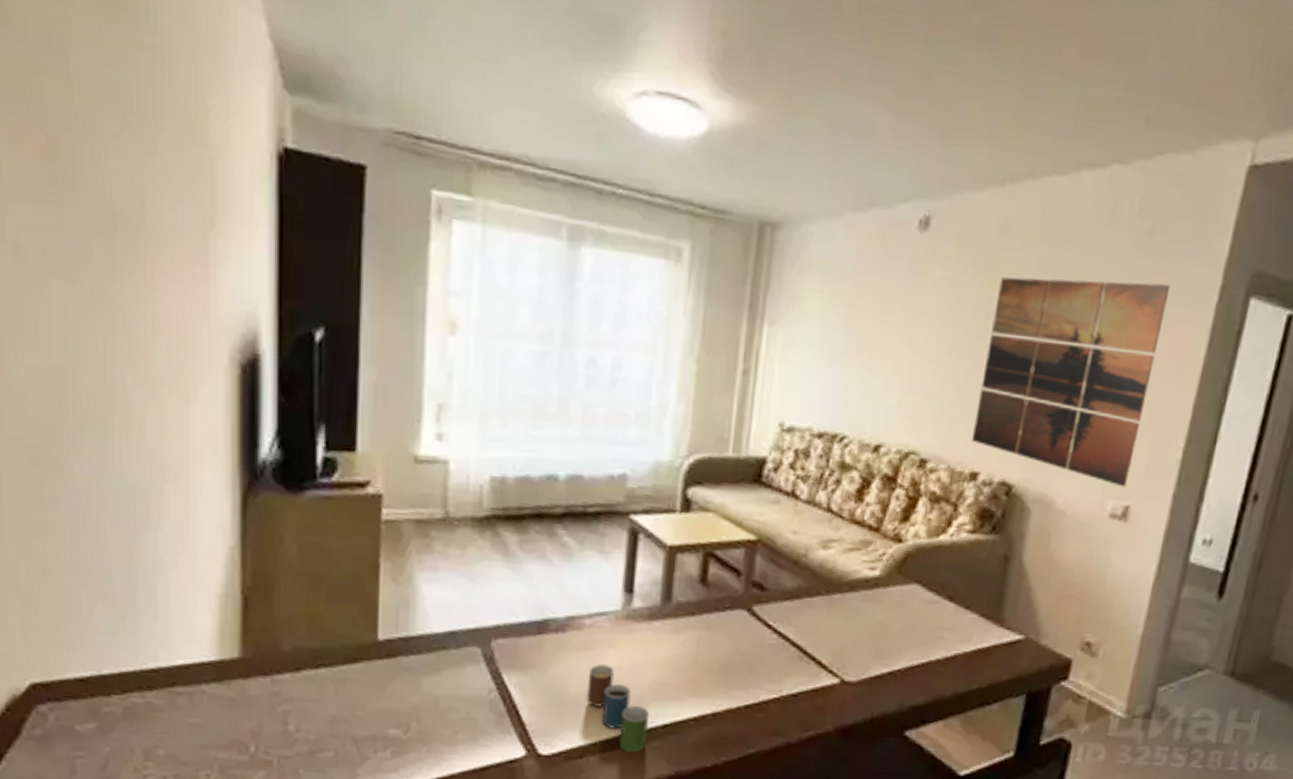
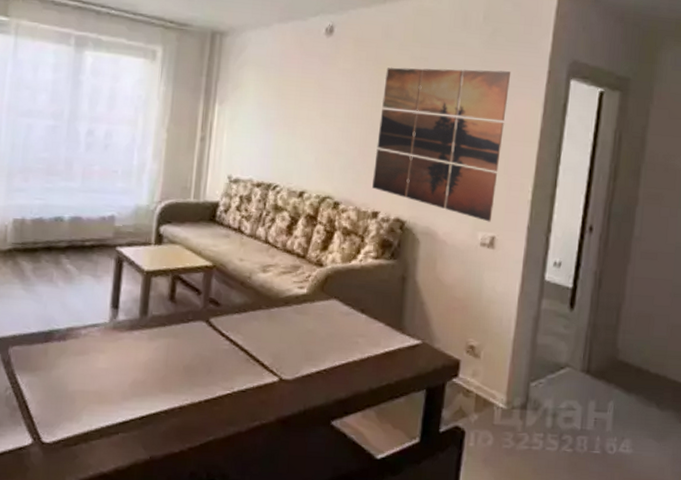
cup: present [586,664,650,753] -> none [81,367,131,441]

